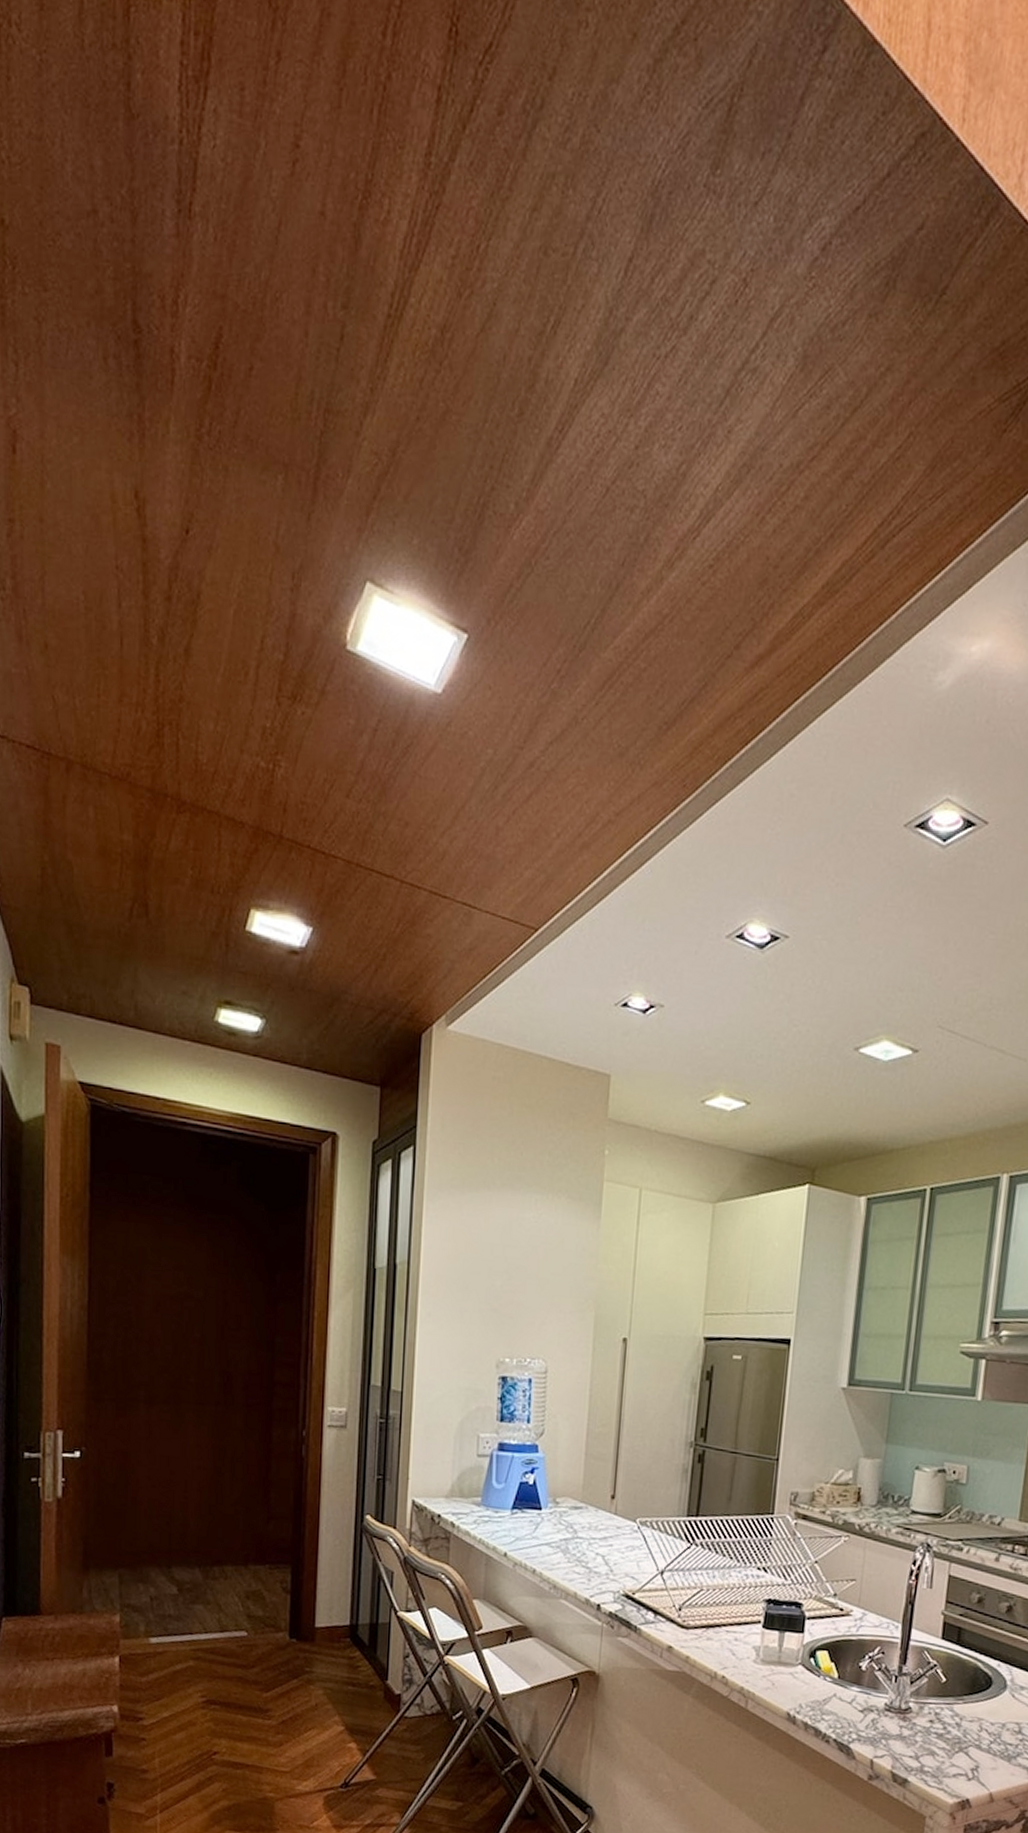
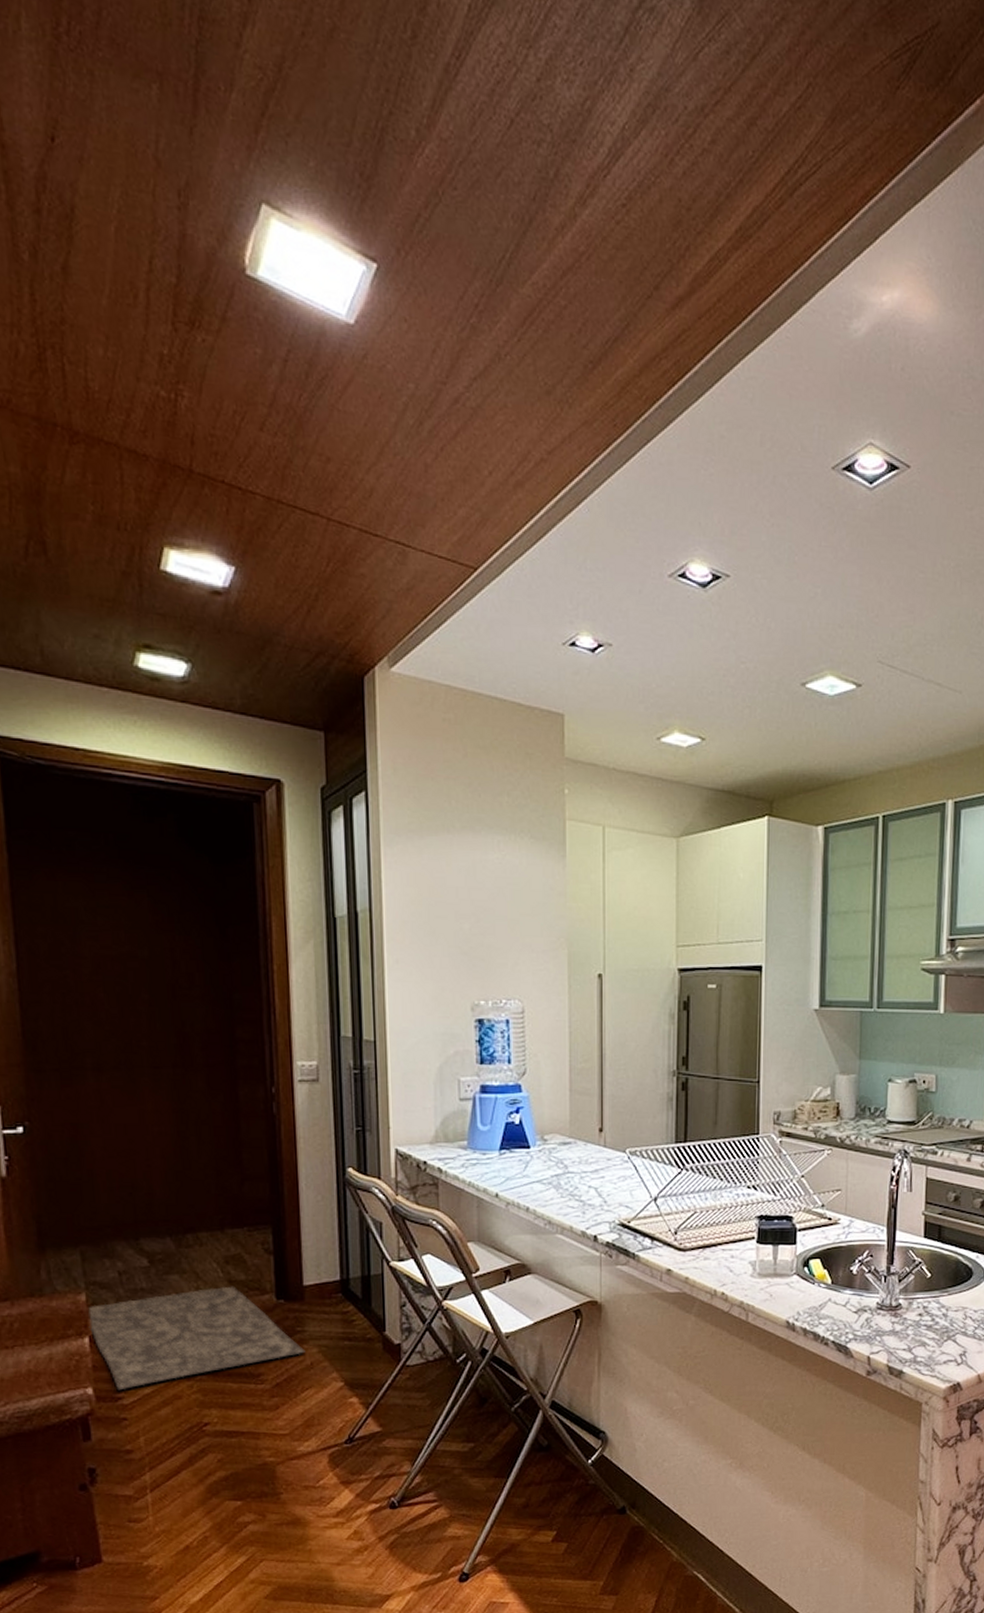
rug: none [119,1620,312,1711] -> present [88,1286,306,1391]

